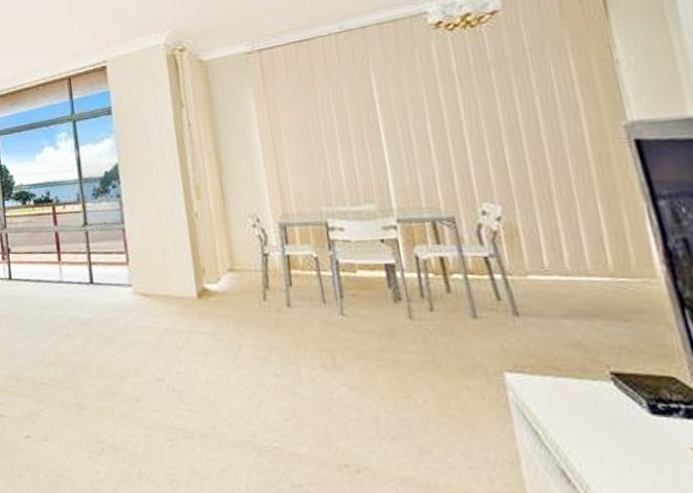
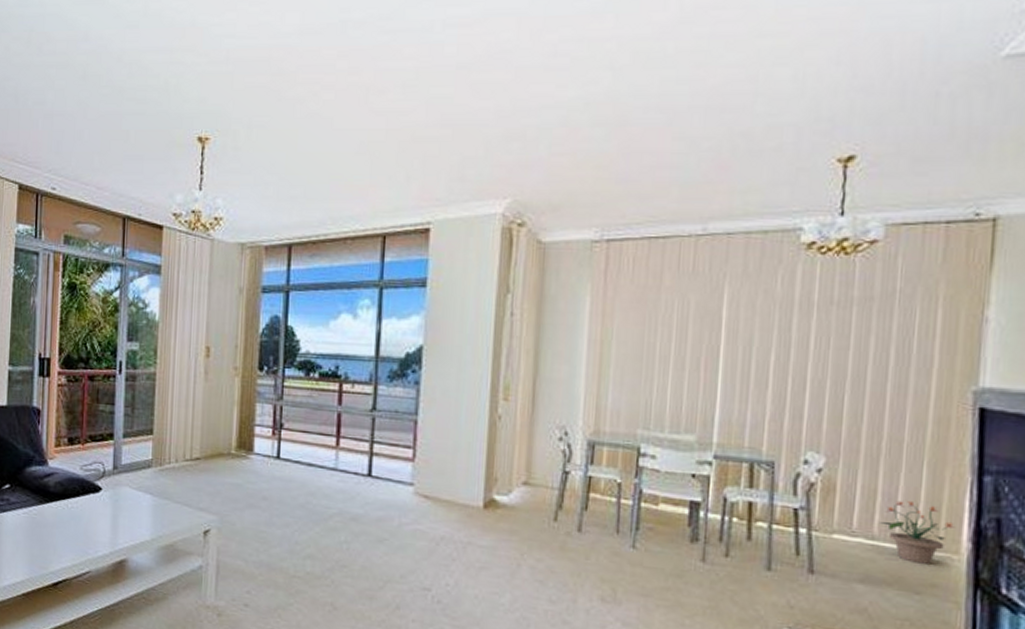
potted plant: none [569,234,645,292] -> present [880,500,955,564]

